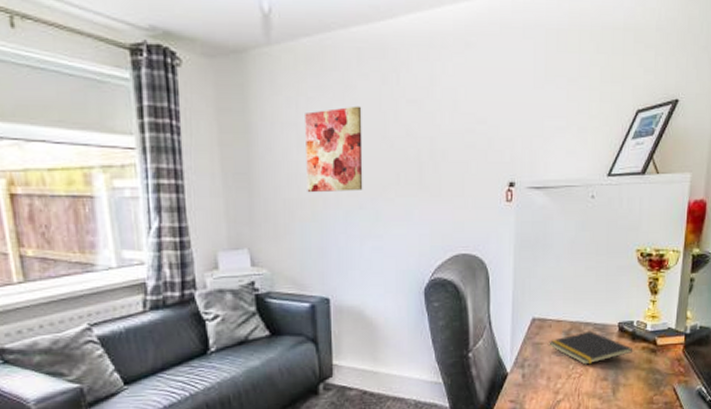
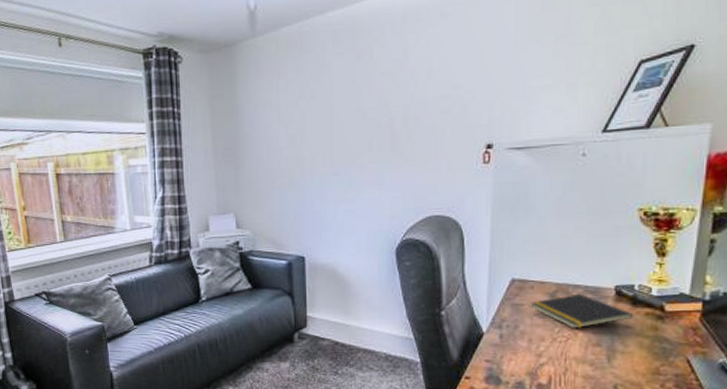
wall art: present [305,106,363,193] -> none [285,82,337,163]

